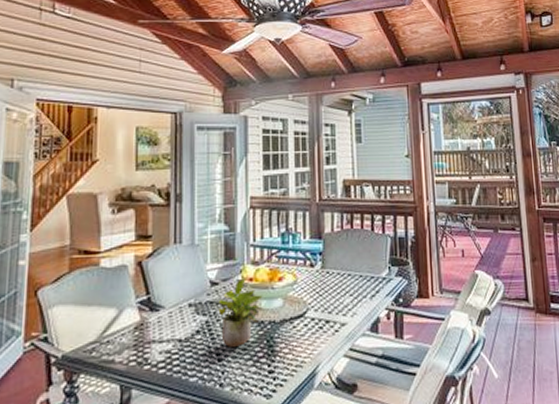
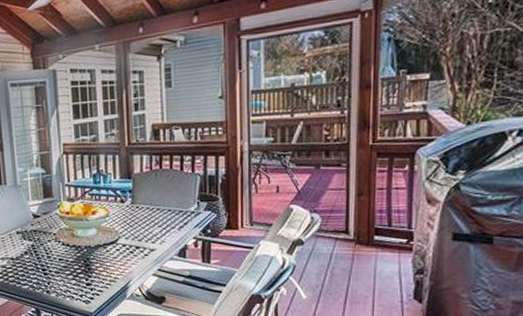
potted plant: present [218,278,263,348] -> none [41,212,79,266]

